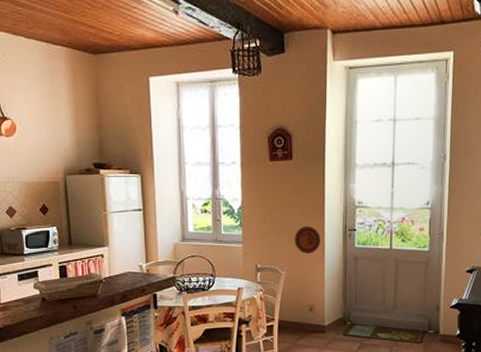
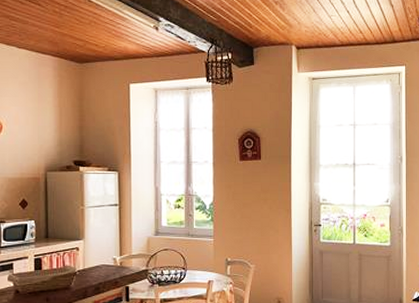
decorative plate: present [295,226,320,254] -> none [263,222,288,248]

